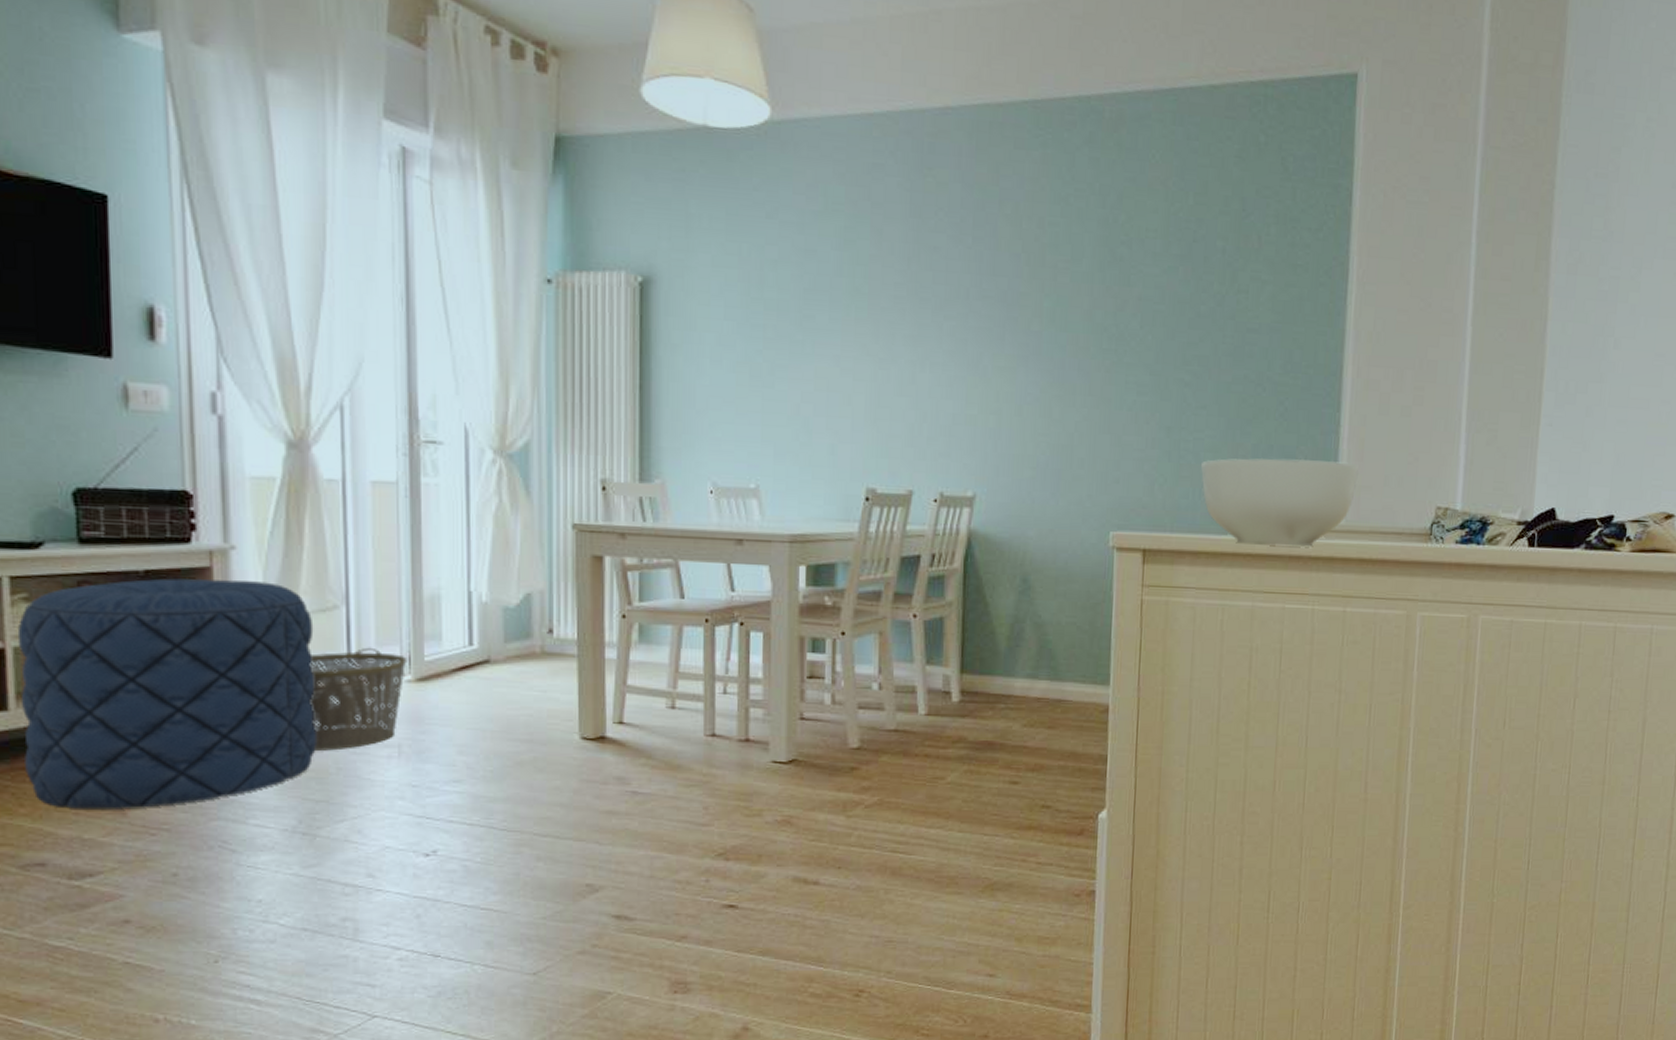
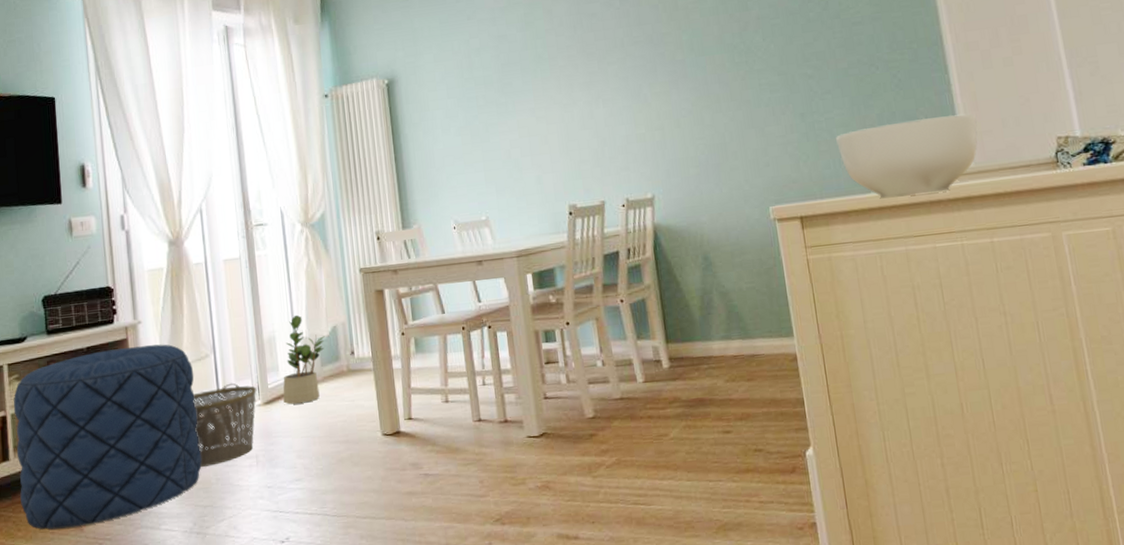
potted plant: none [445,570,515,686] -> present [283,314,326,405]

